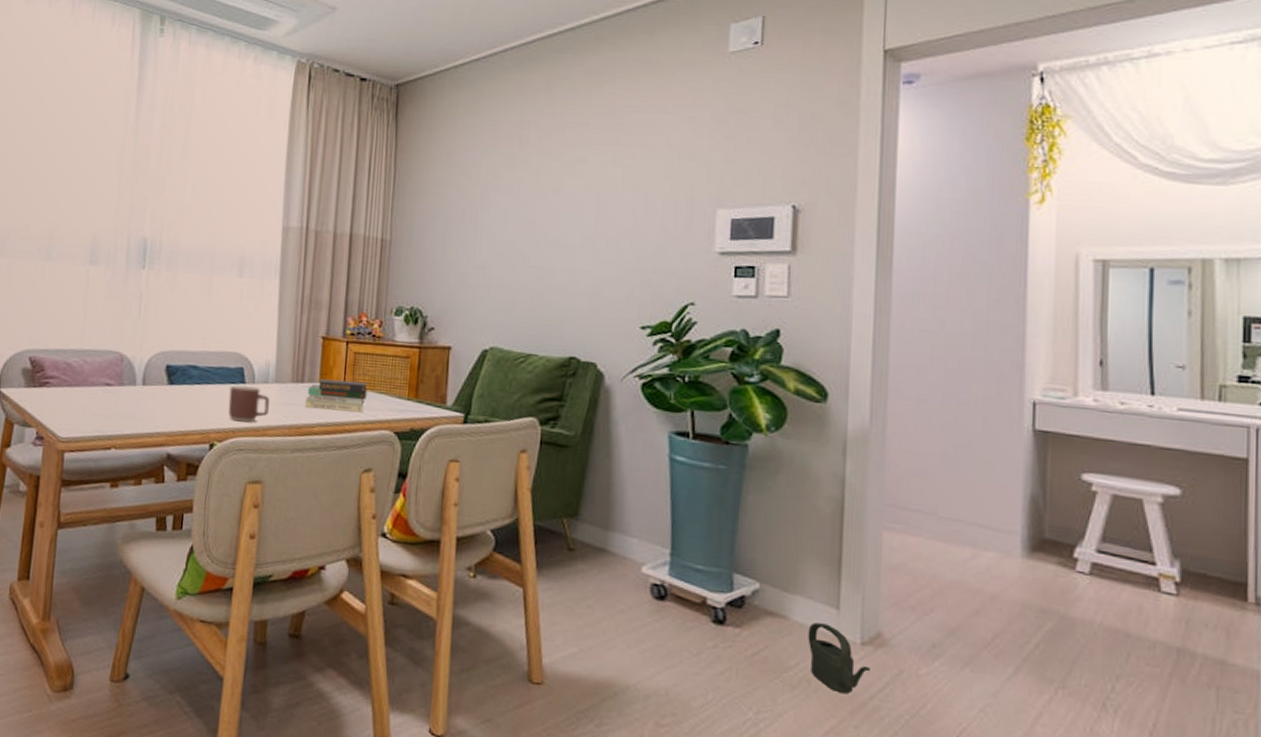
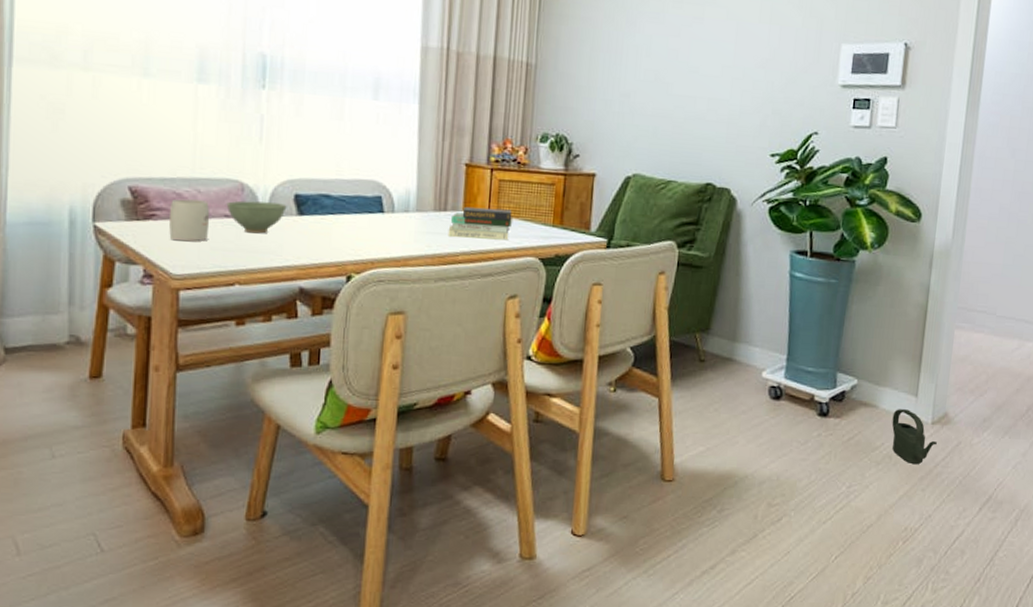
mug: none [59,368,94,408] -> present [168,199,210,242]
bowl: none [107,370,159,402] -> present [226,201,287,234]
mug: present [228,385,270,422] -> none [366,215,412,253]

